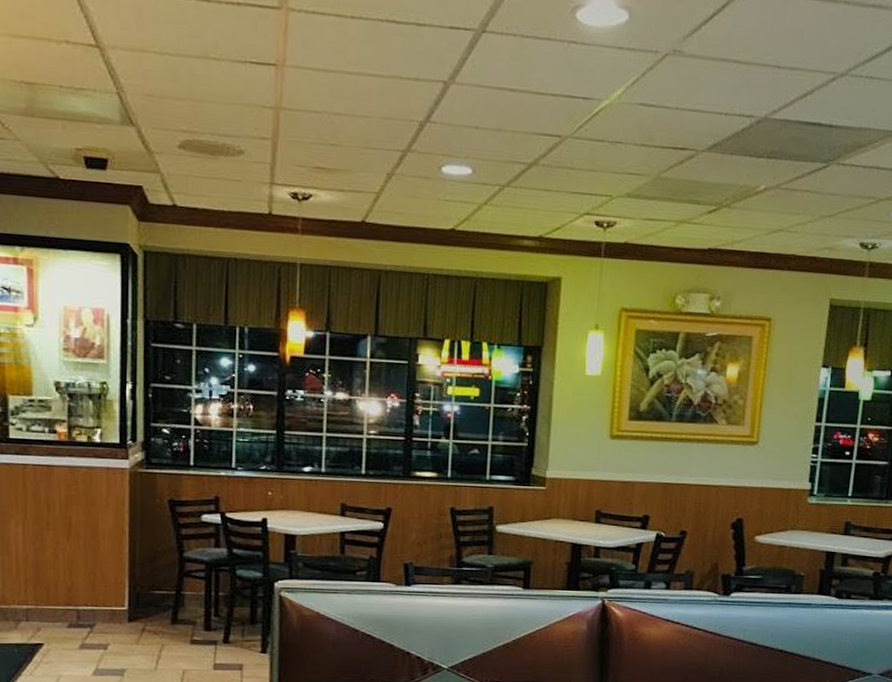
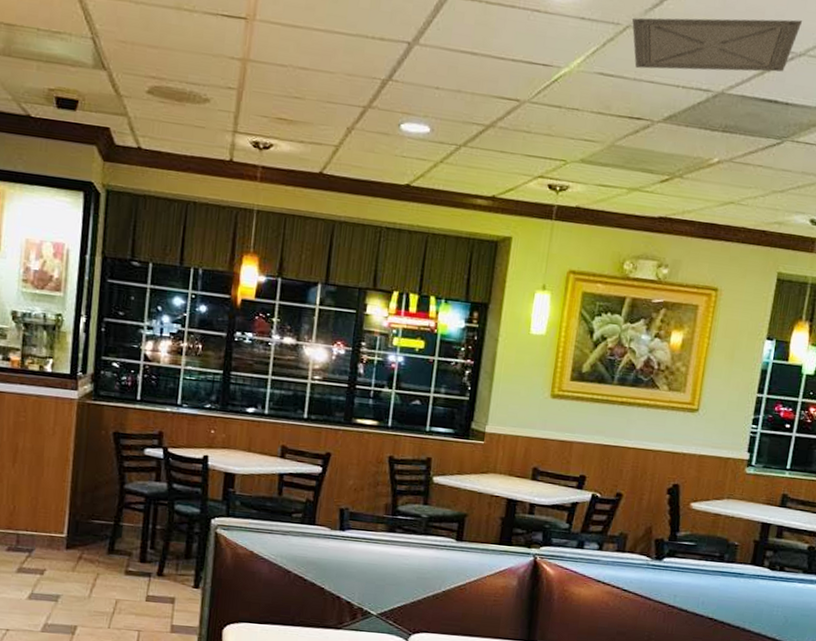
ceiling vent: none [671,39,843,97] -> present [632,17,803,72]

